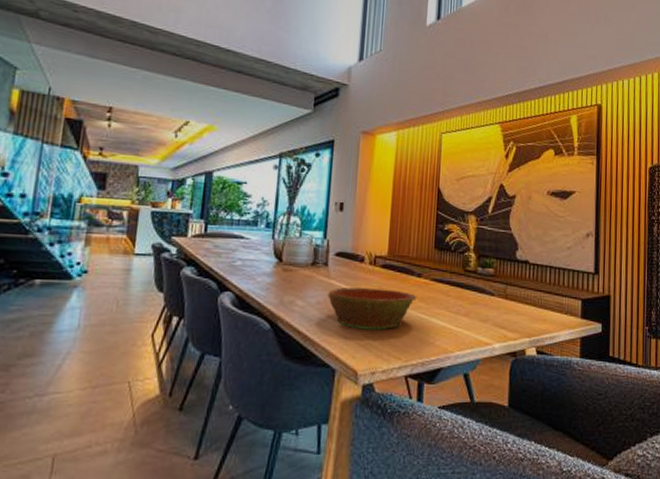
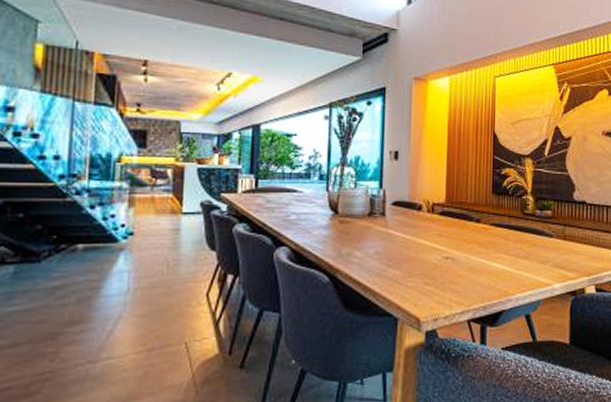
bowl: present [328,287,417,330] -> none [386,236,477,277]

